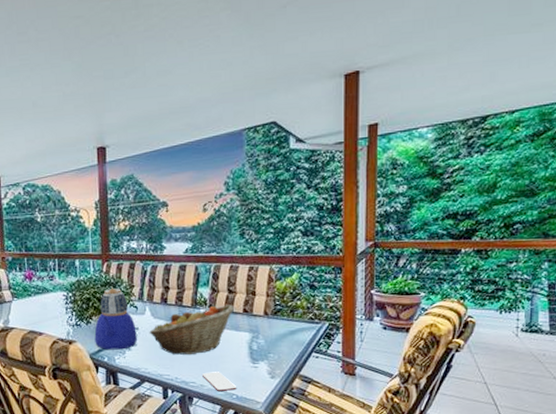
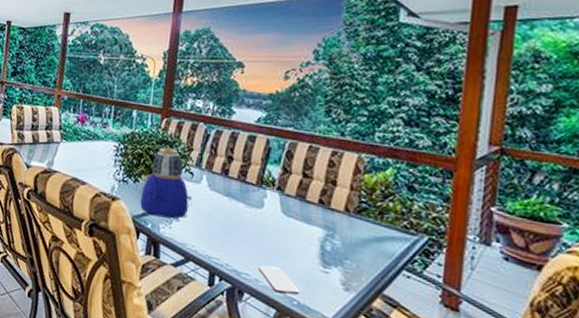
fruit basket: present [149,304,235,355] -> none [202,187,309,242]

